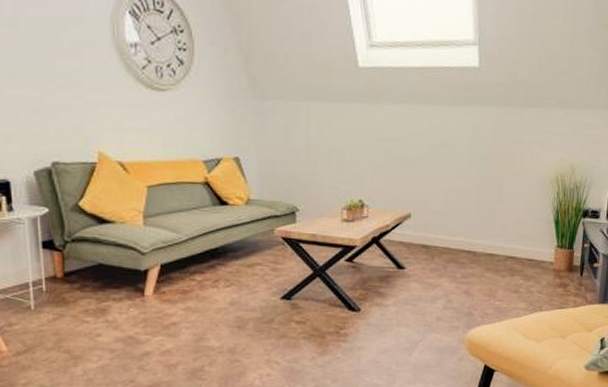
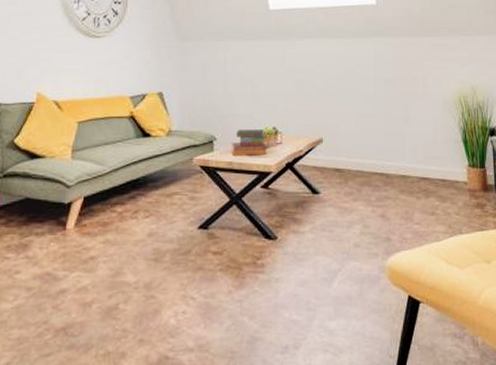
books: none [314,201,353,229] -> present [231,129,268,156]

